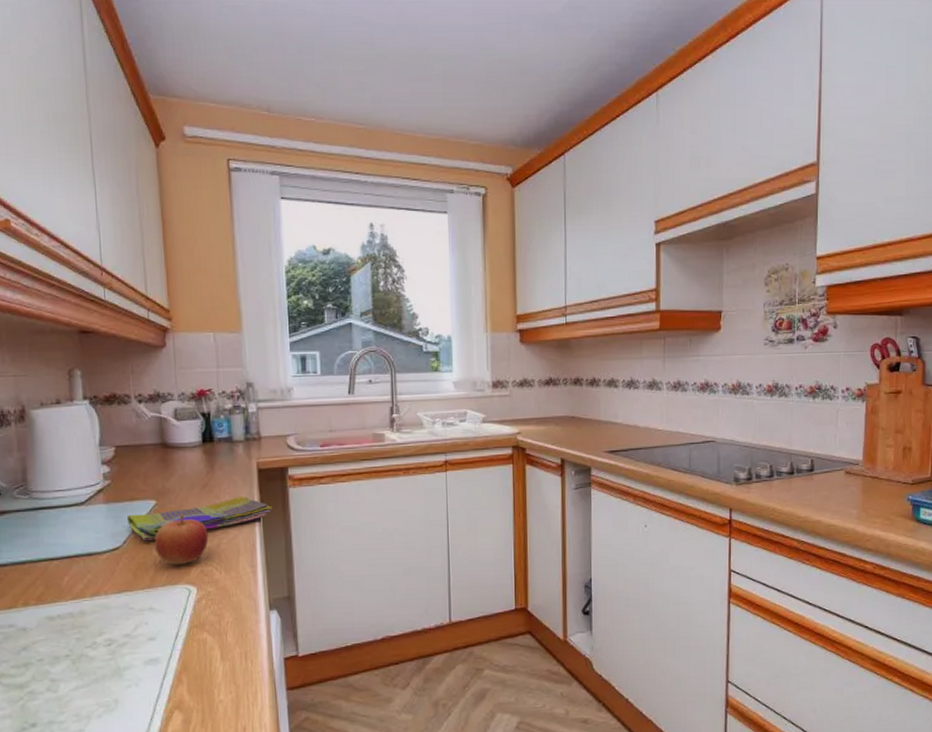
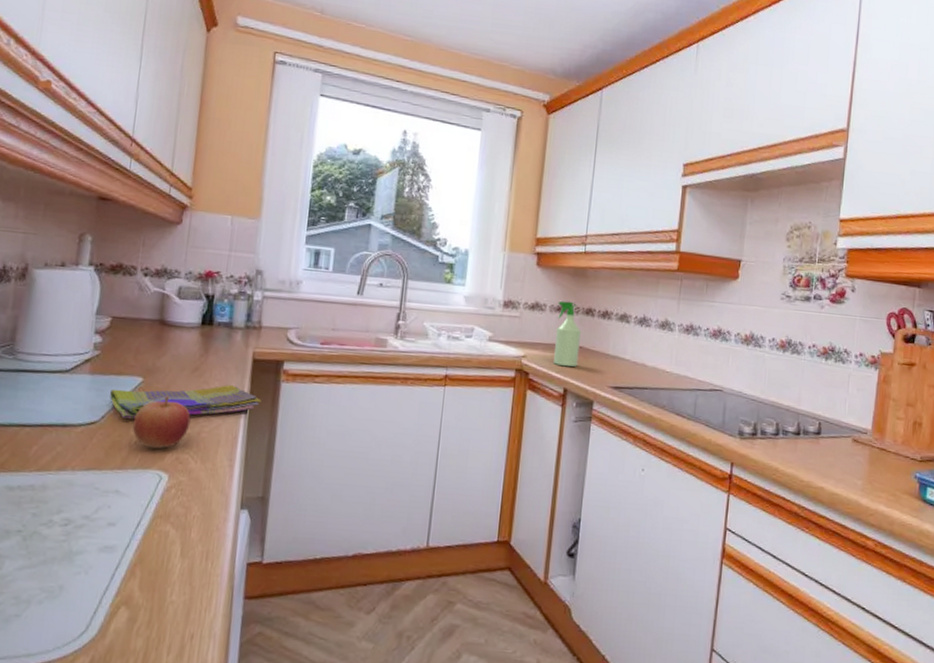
spray bottle: none [546,374,572,438] -> present [554,300,581,367]

